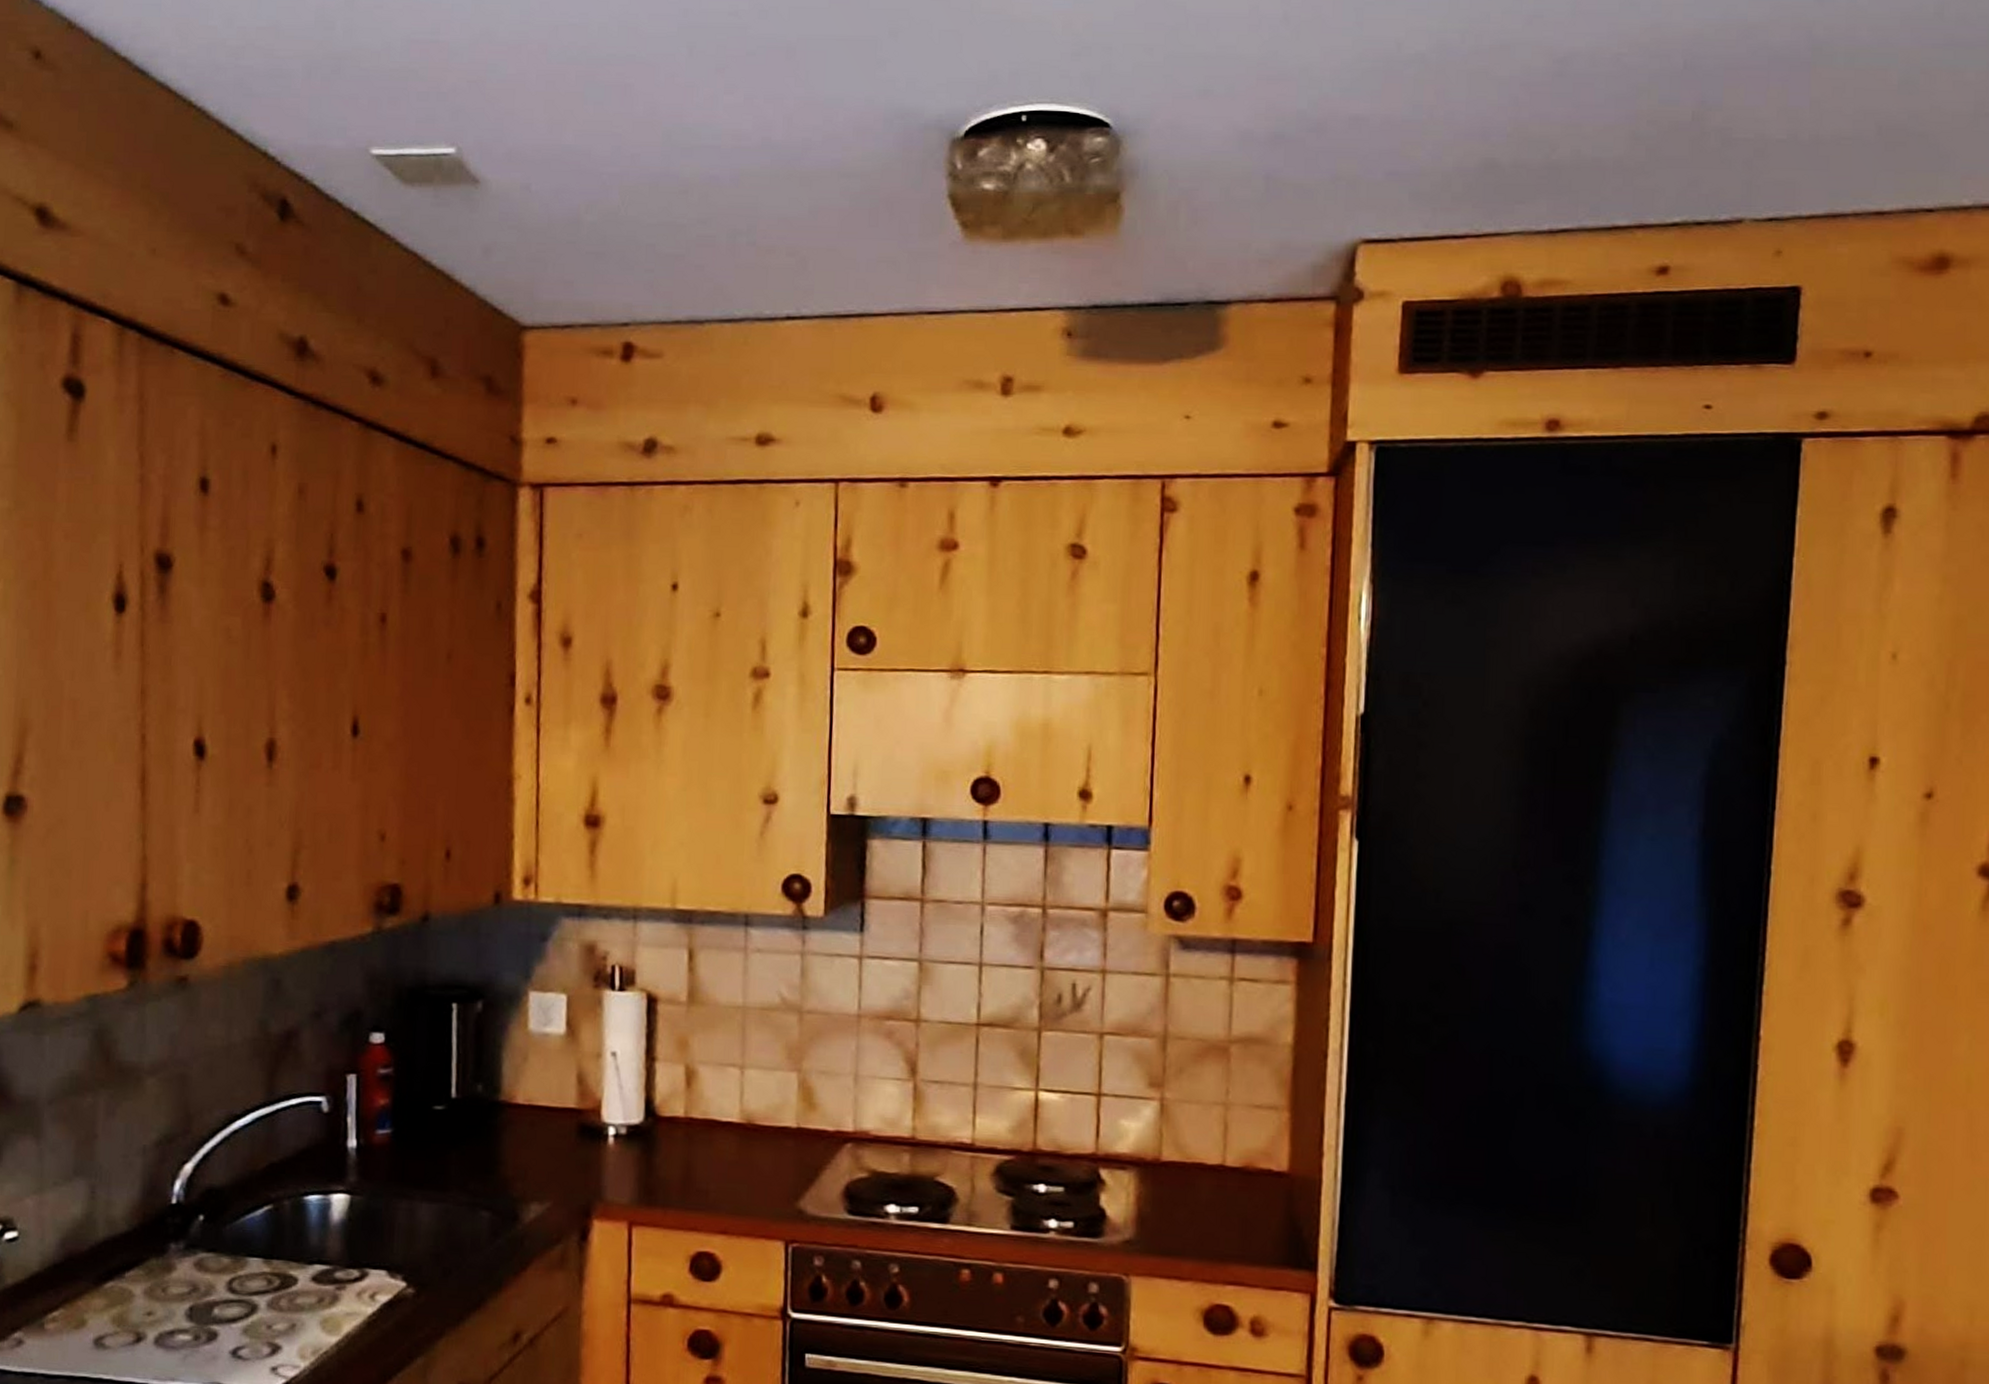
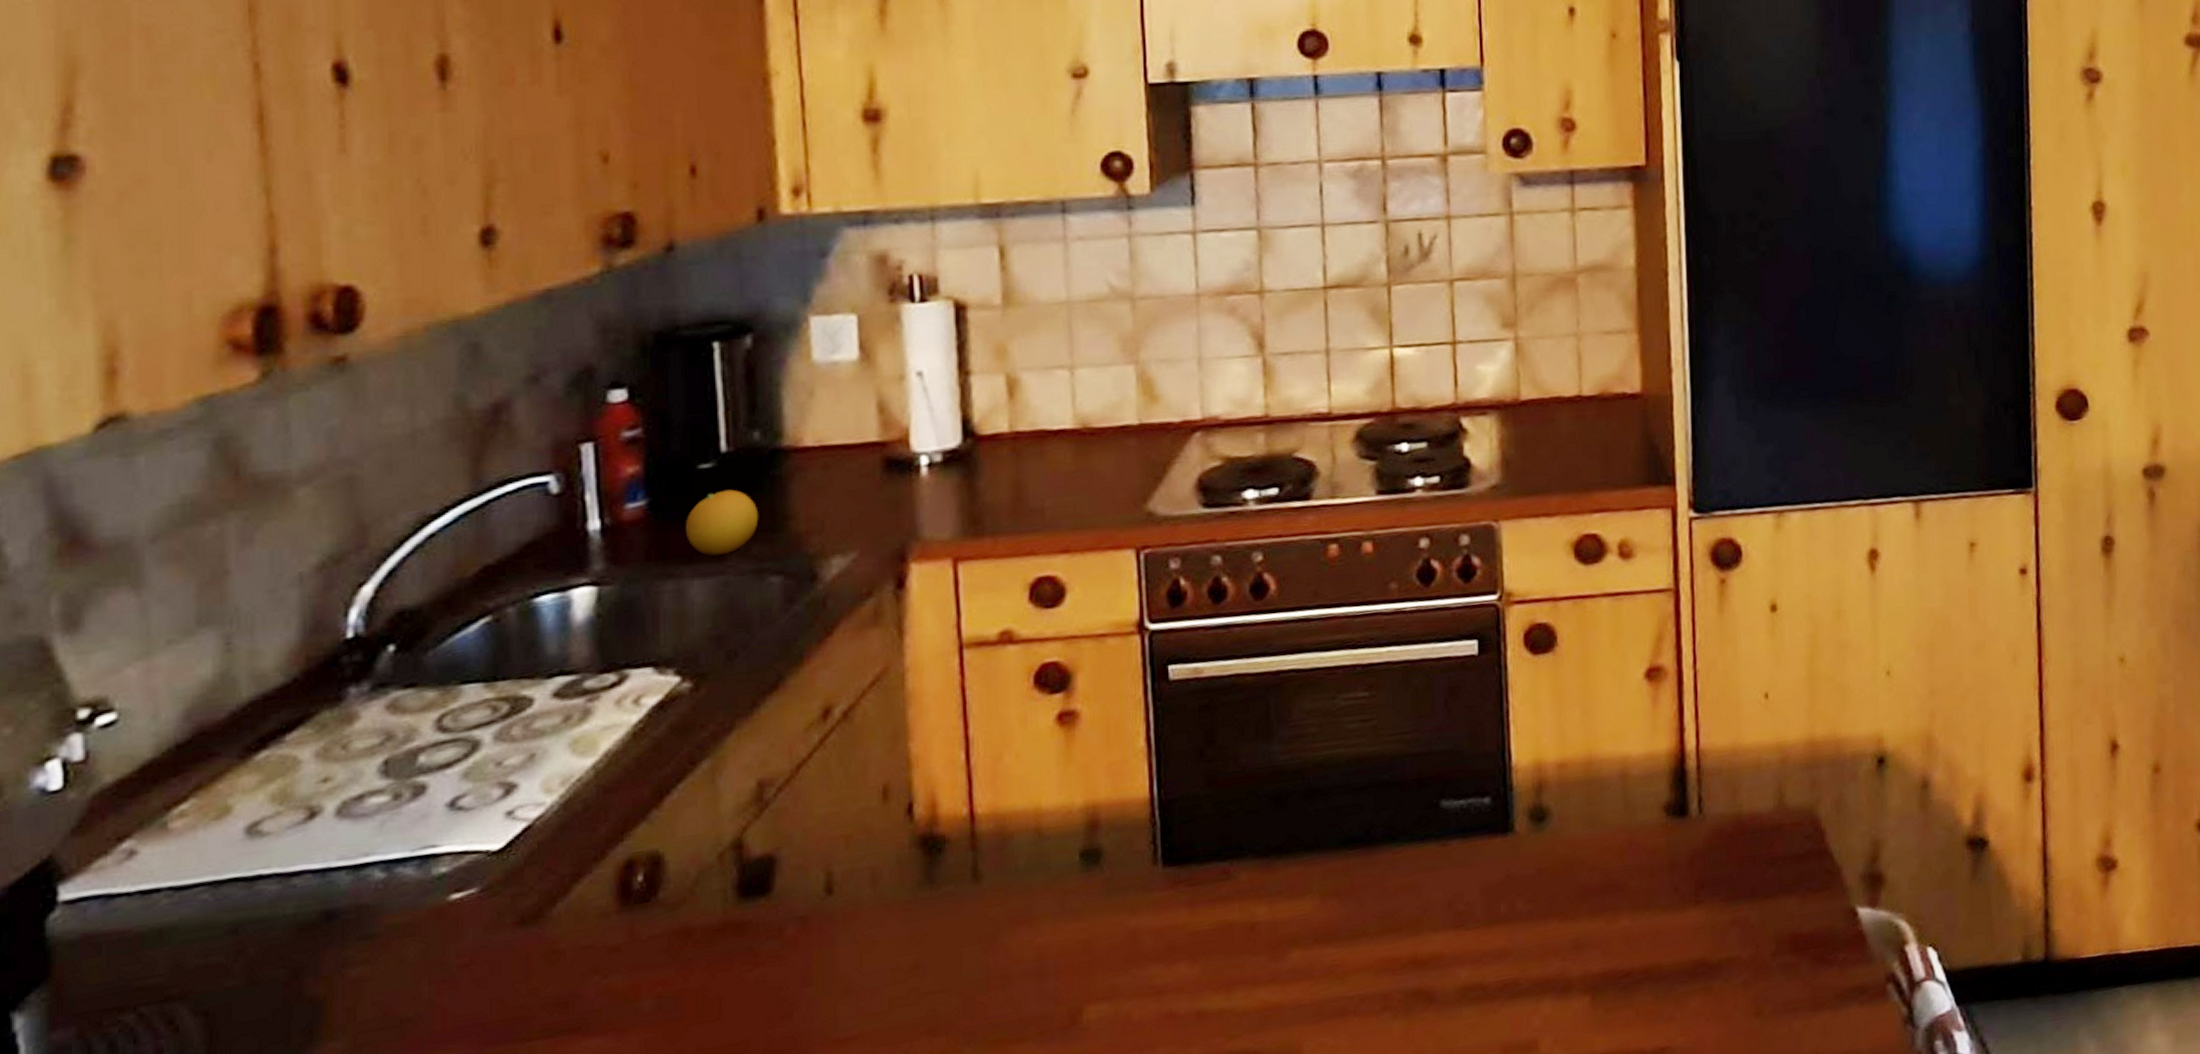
fruit: none [419,1130,477,1186] -> present [684,489,759,557]

